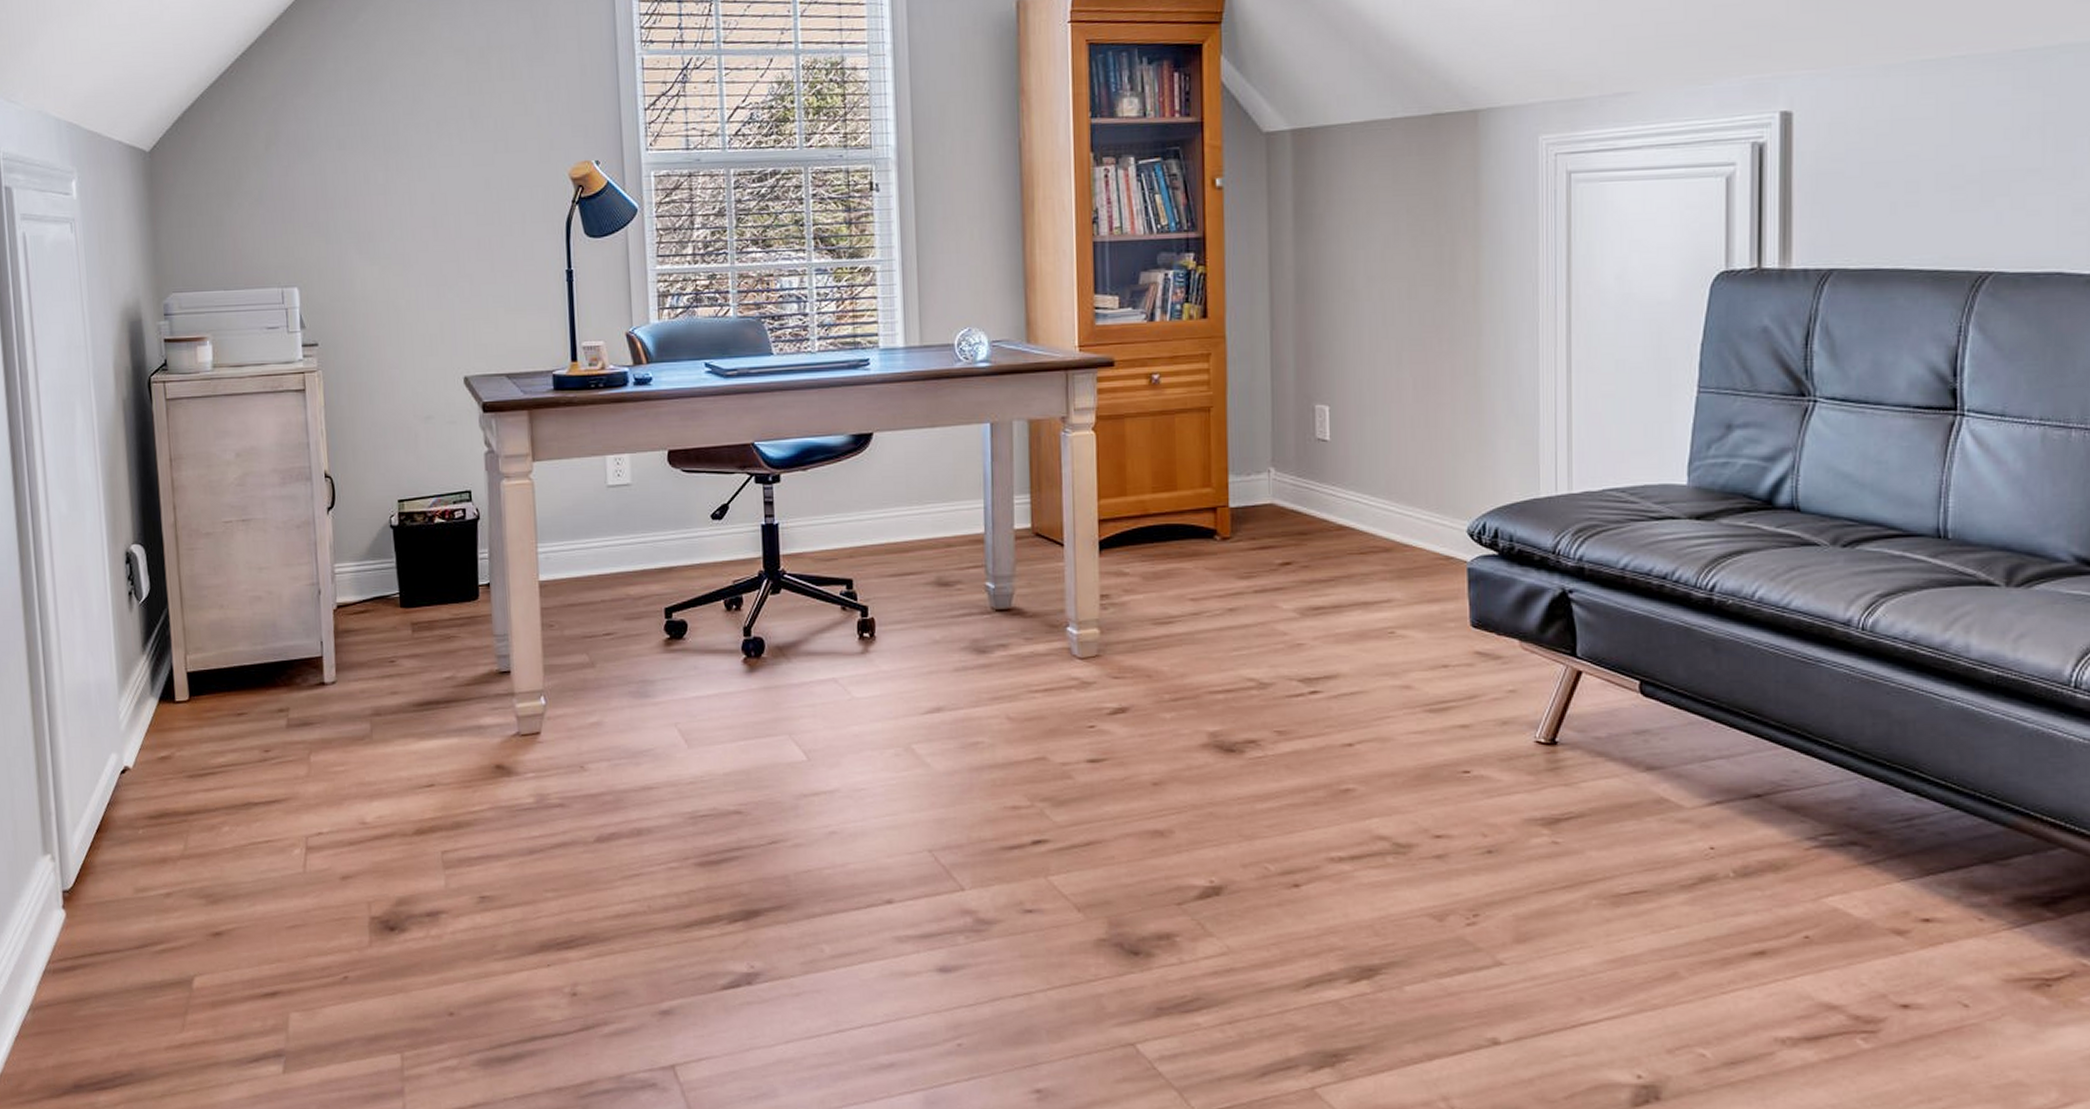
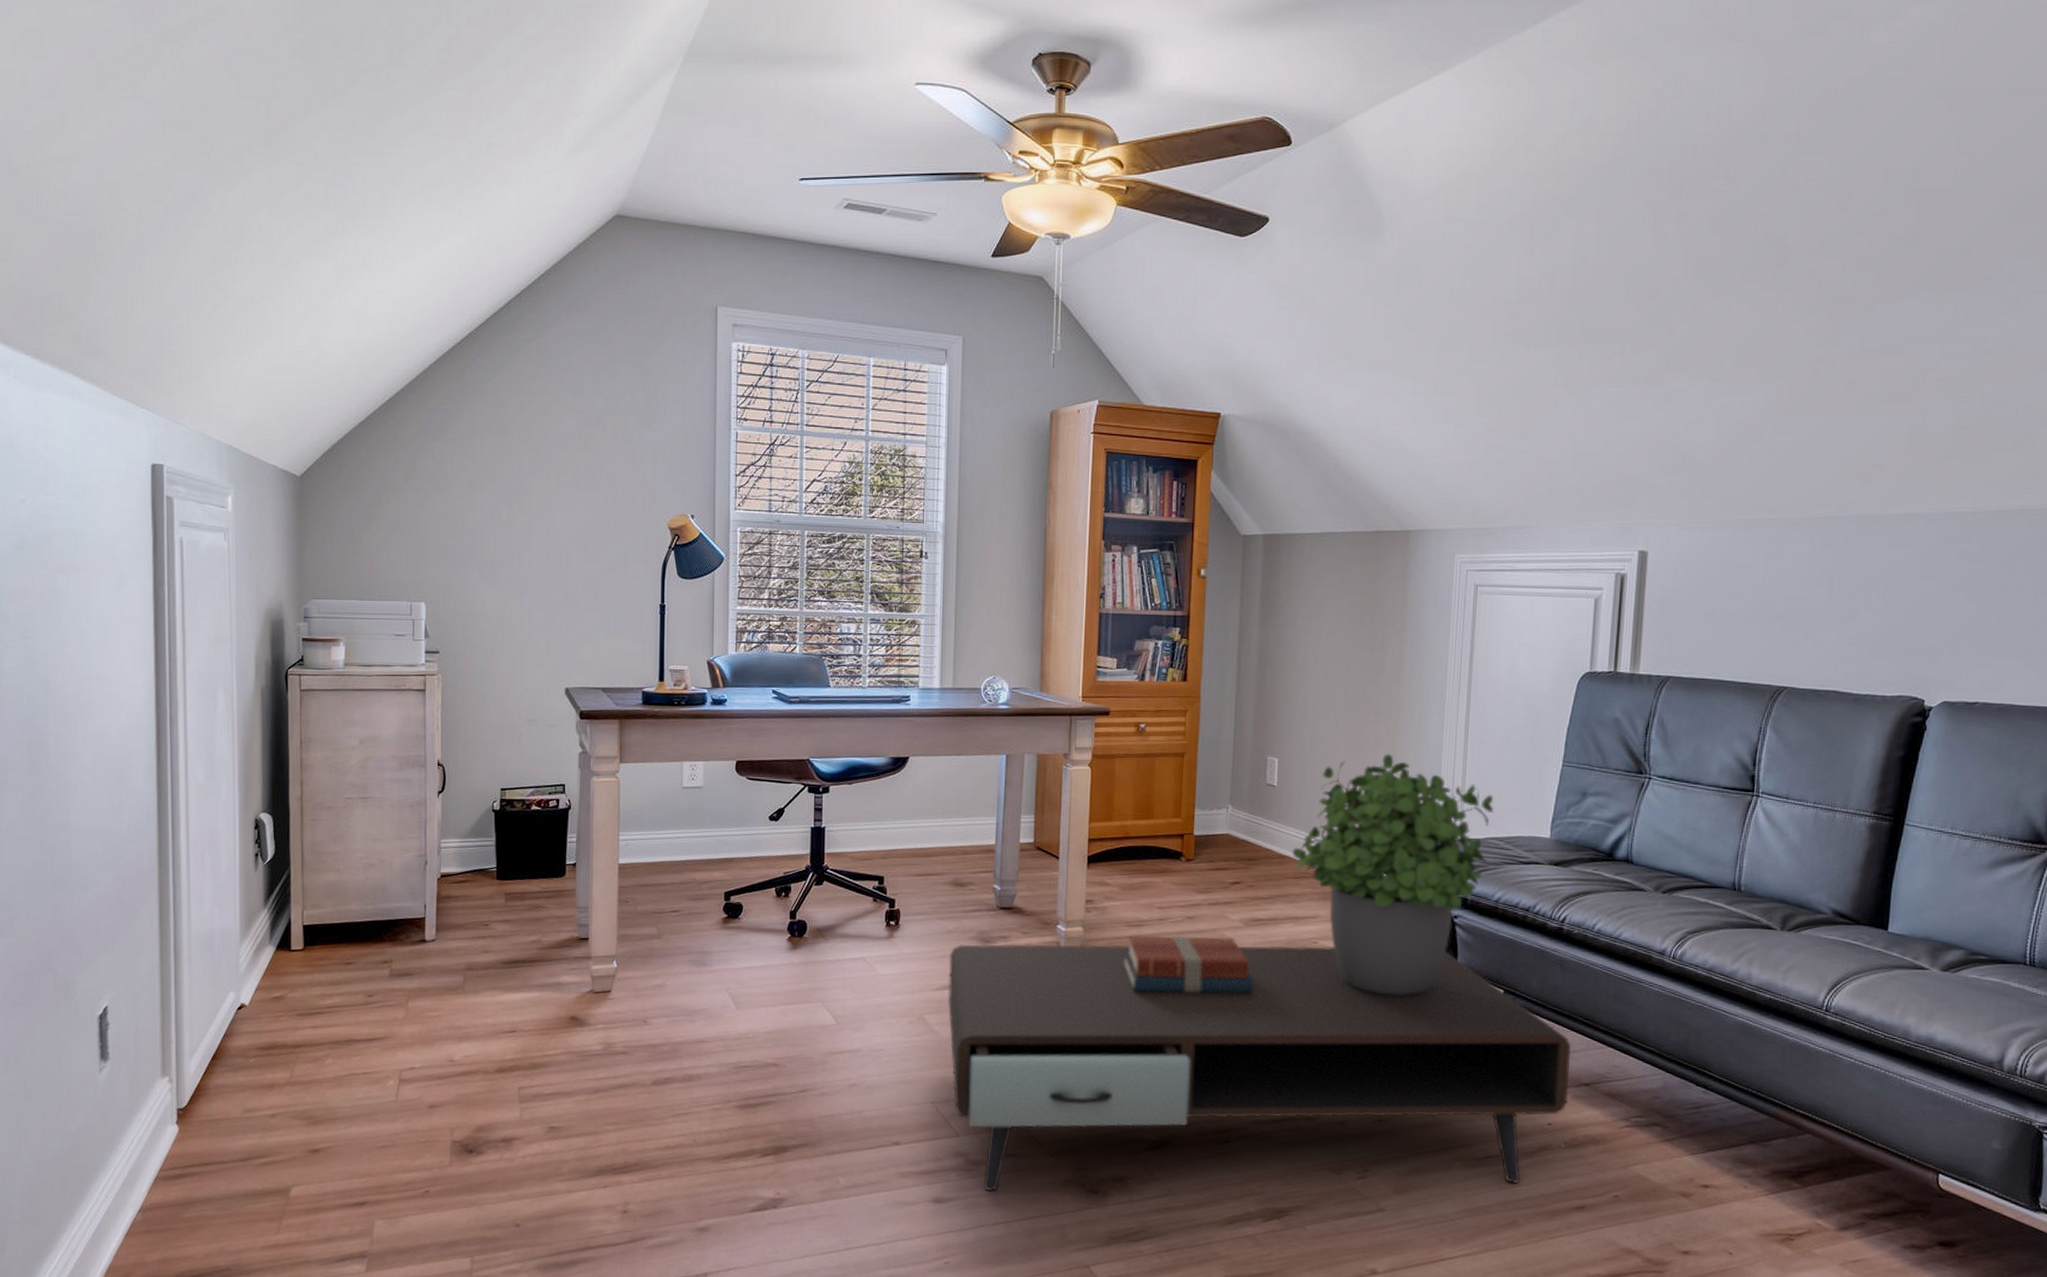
coffee table: none [938,636,1735,955] -> present [947,944,1571,1191]
books: none [1151,632,1316,705] -> present [1123,935,1253,994]
potted plant: none [1354,390,1611,694] -> present [1292,753,1494,996]

